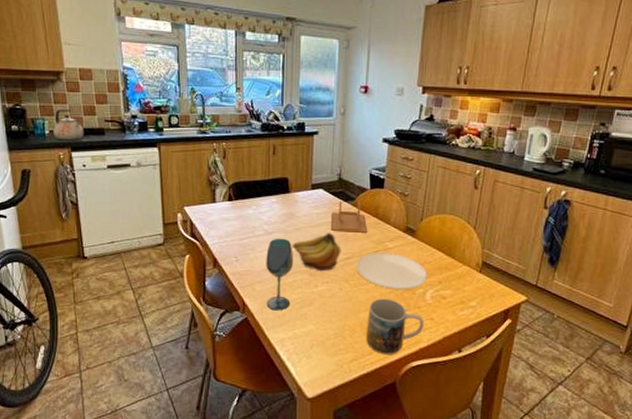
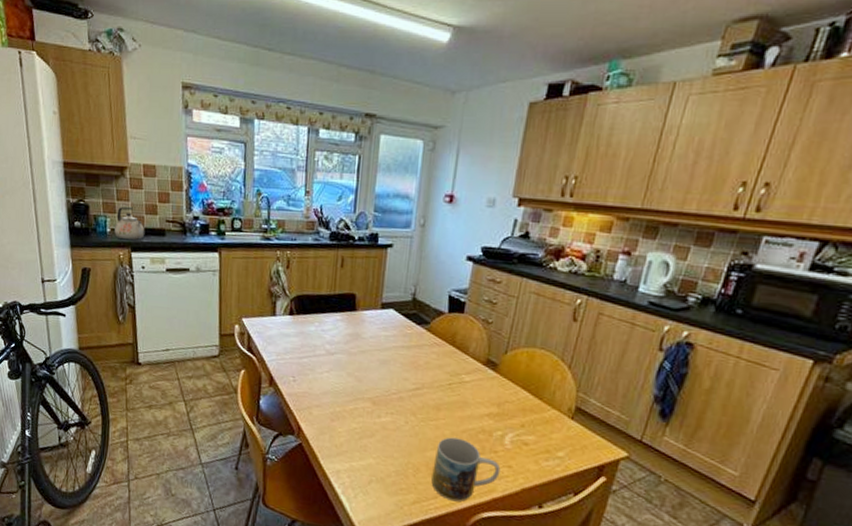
wineglass: present [266,238,293,311] -> none [323,359,356,440]
fruit: present [292,232,341,270] -> none [355,357,410,401]
napkin holder: present [330,200,368,233] -> none [399,322,442,362]
plate: present [355,252,427,290] -> none [425,385,508,431]

